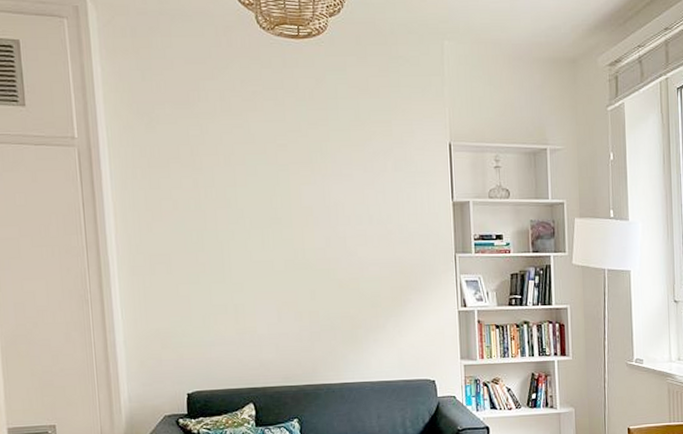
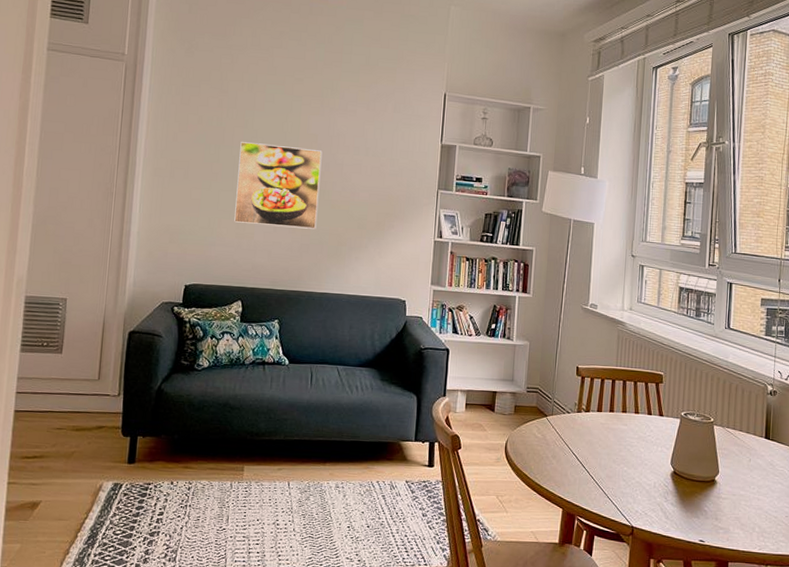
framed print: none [226,223,326,317] -> present [234,141,323,229]

